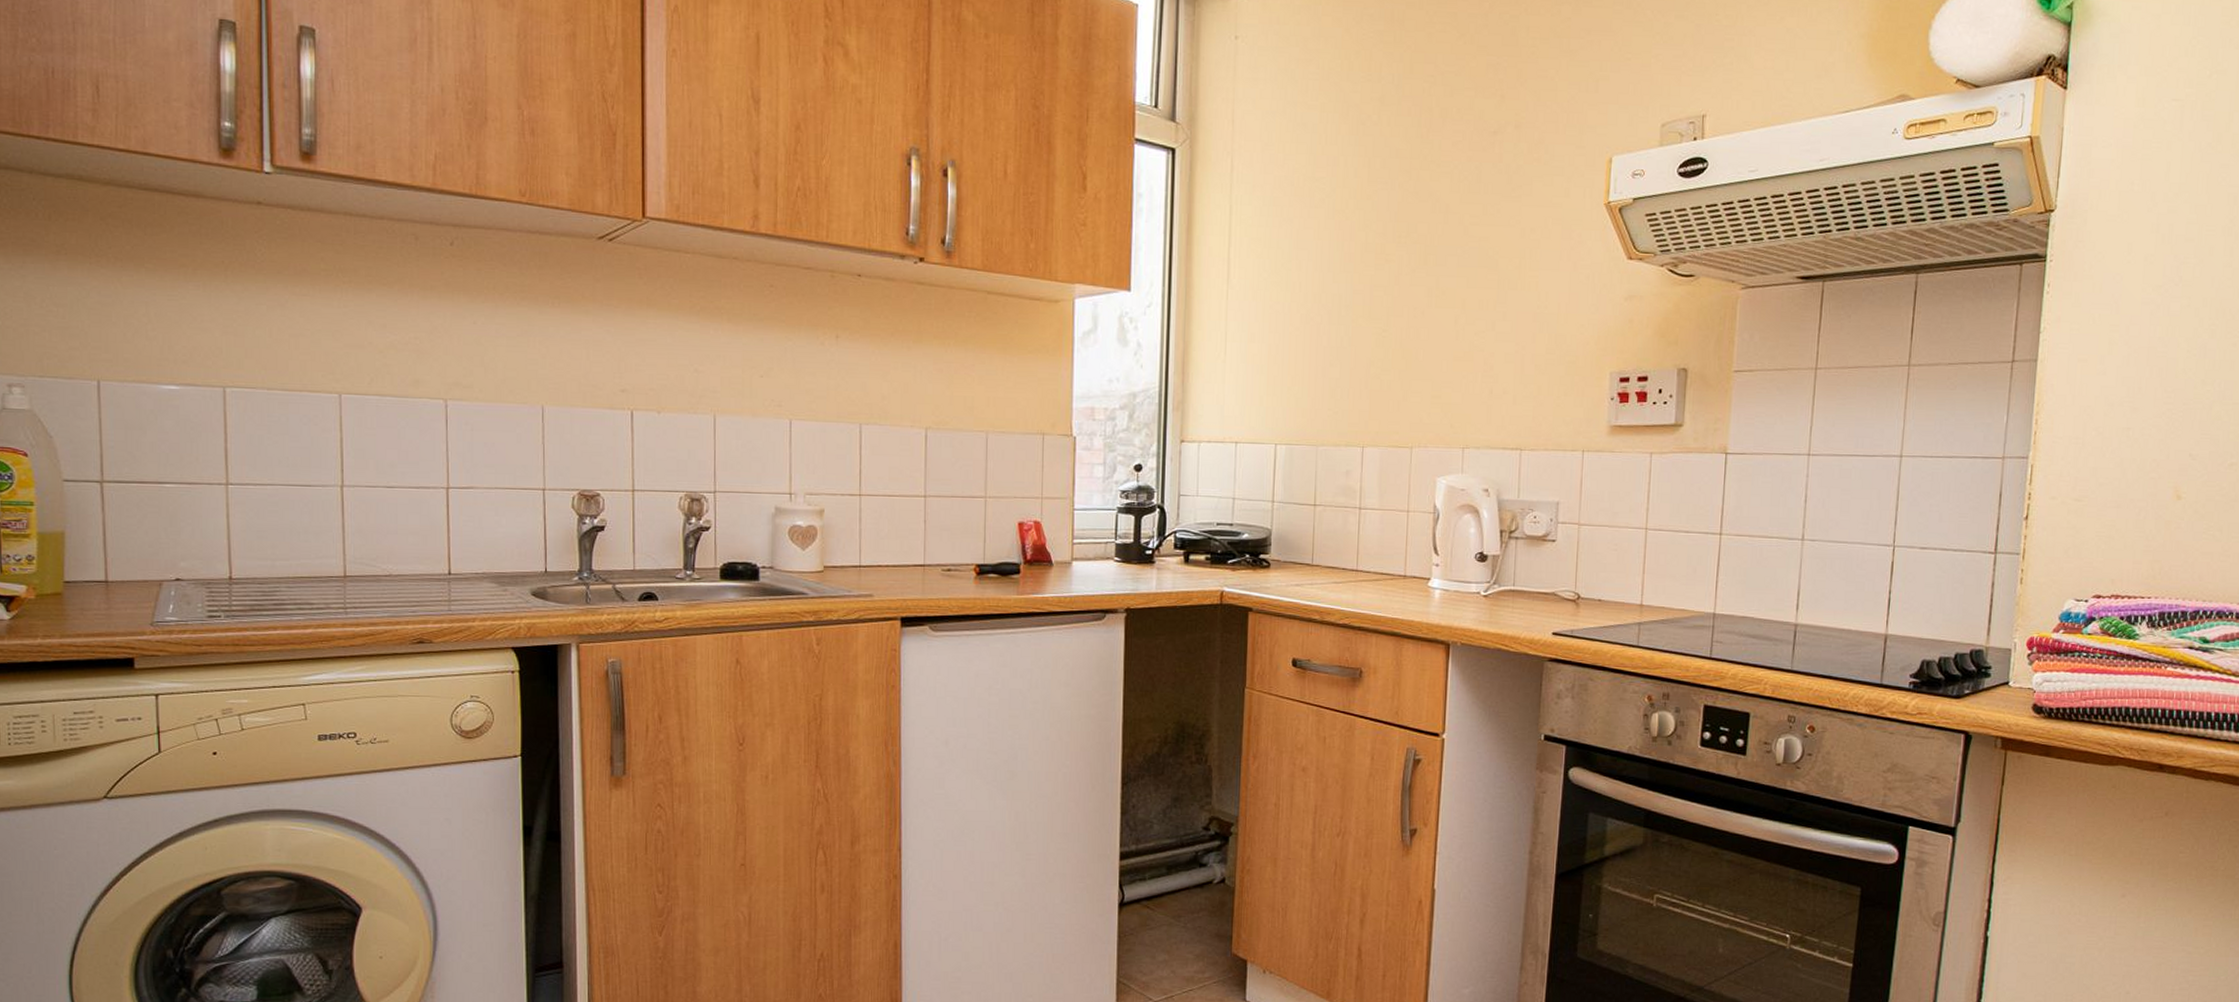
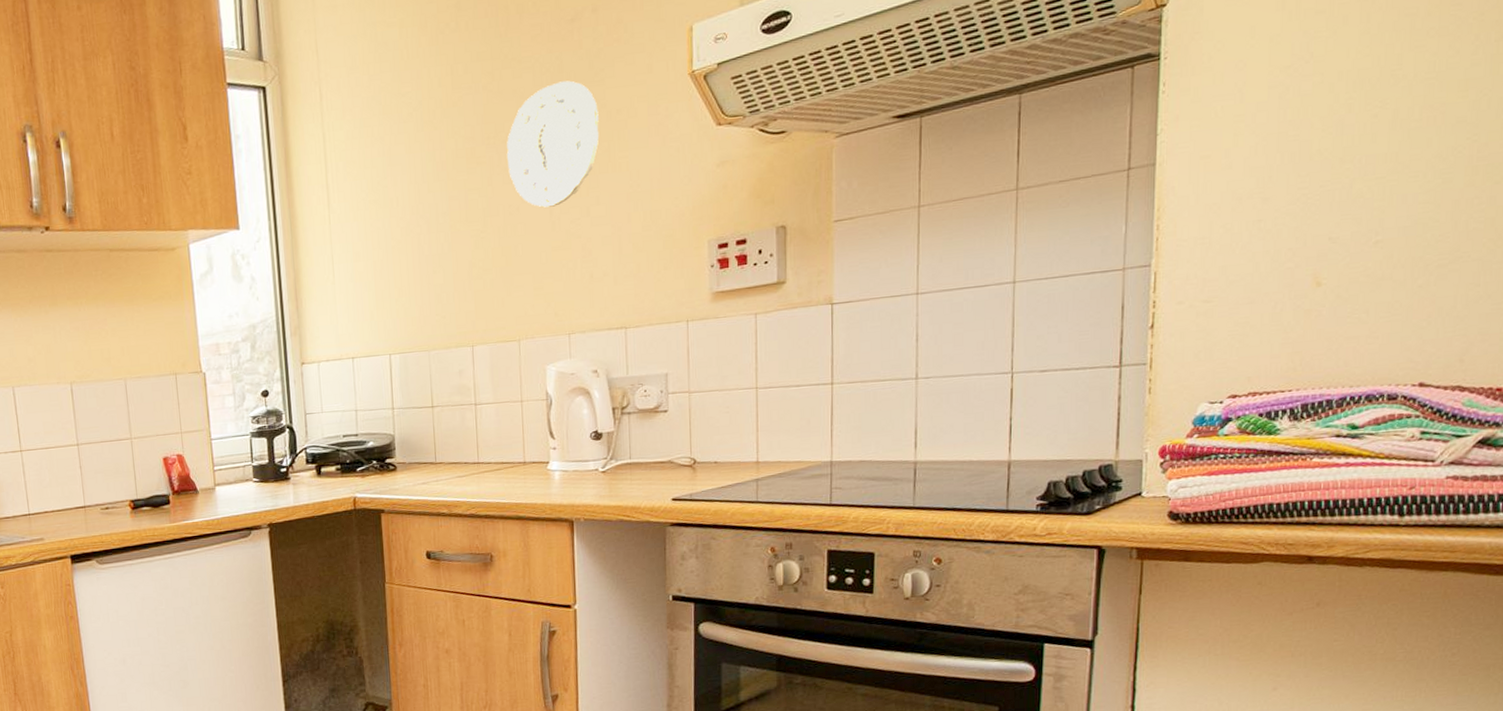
decorative plate: none [1416,191,1513,316] -> present [506,80,599,208]

